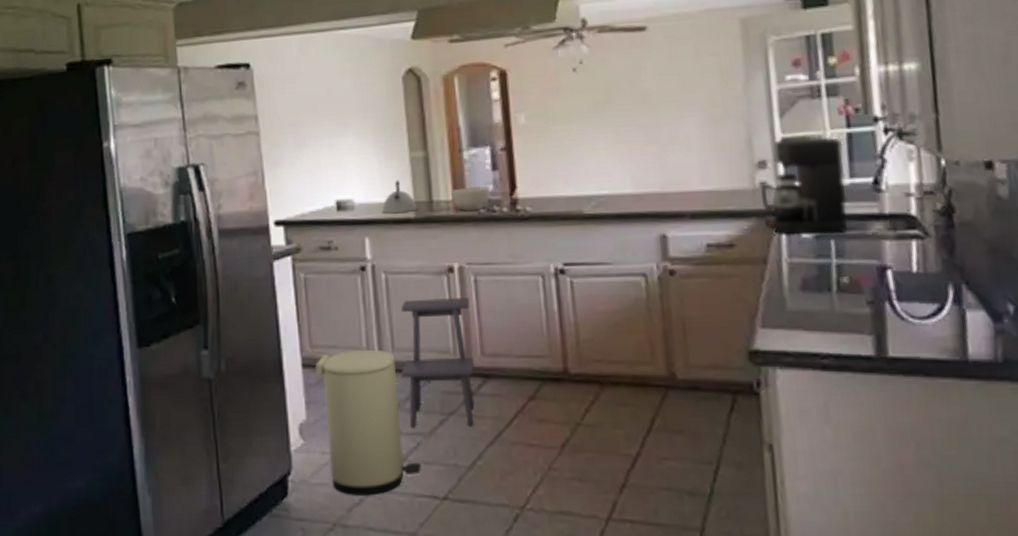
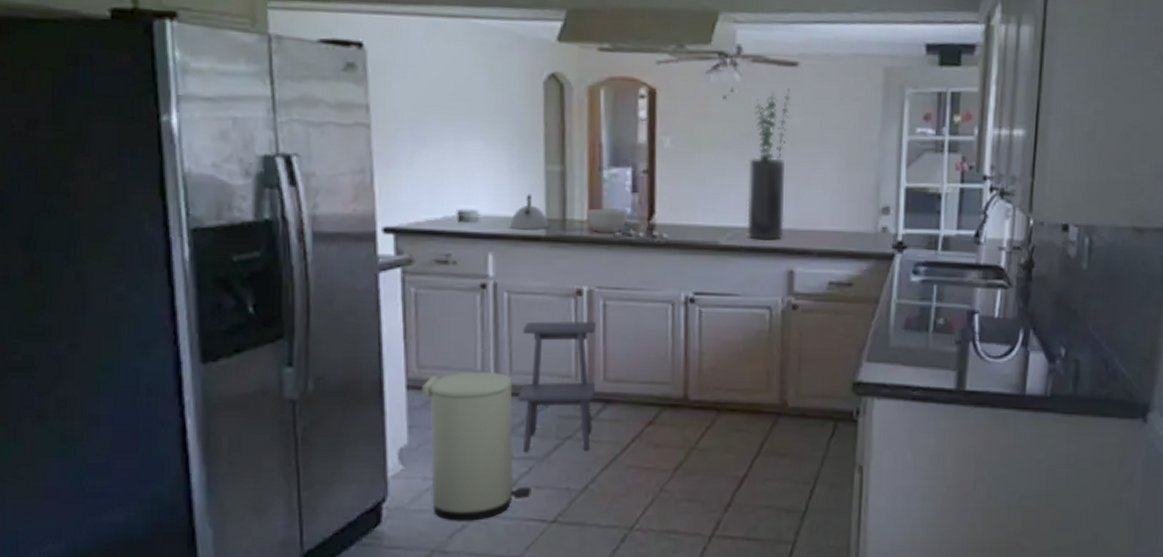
vase: none [606,53,651,207] -> present [747,88,791,242]
coffee maker: present [760,136,848,235] -> none [880,187,956,279]

